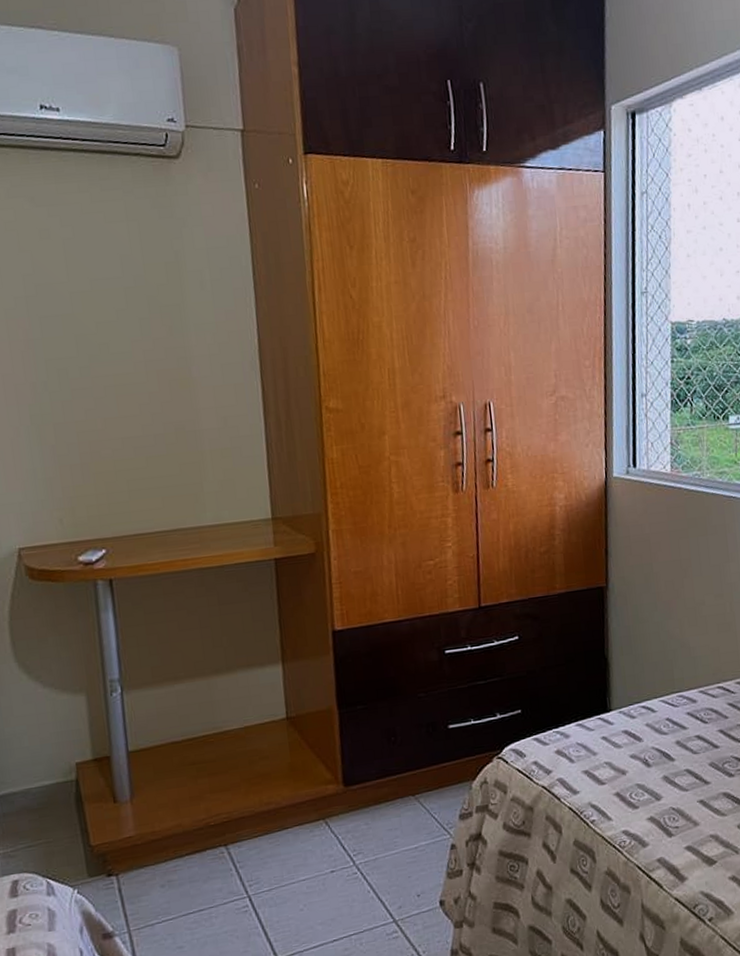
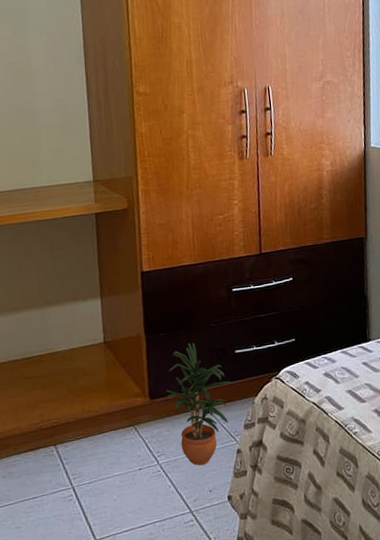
potted plant: none [363,716,447,865] -> present [165,342,234,465]

